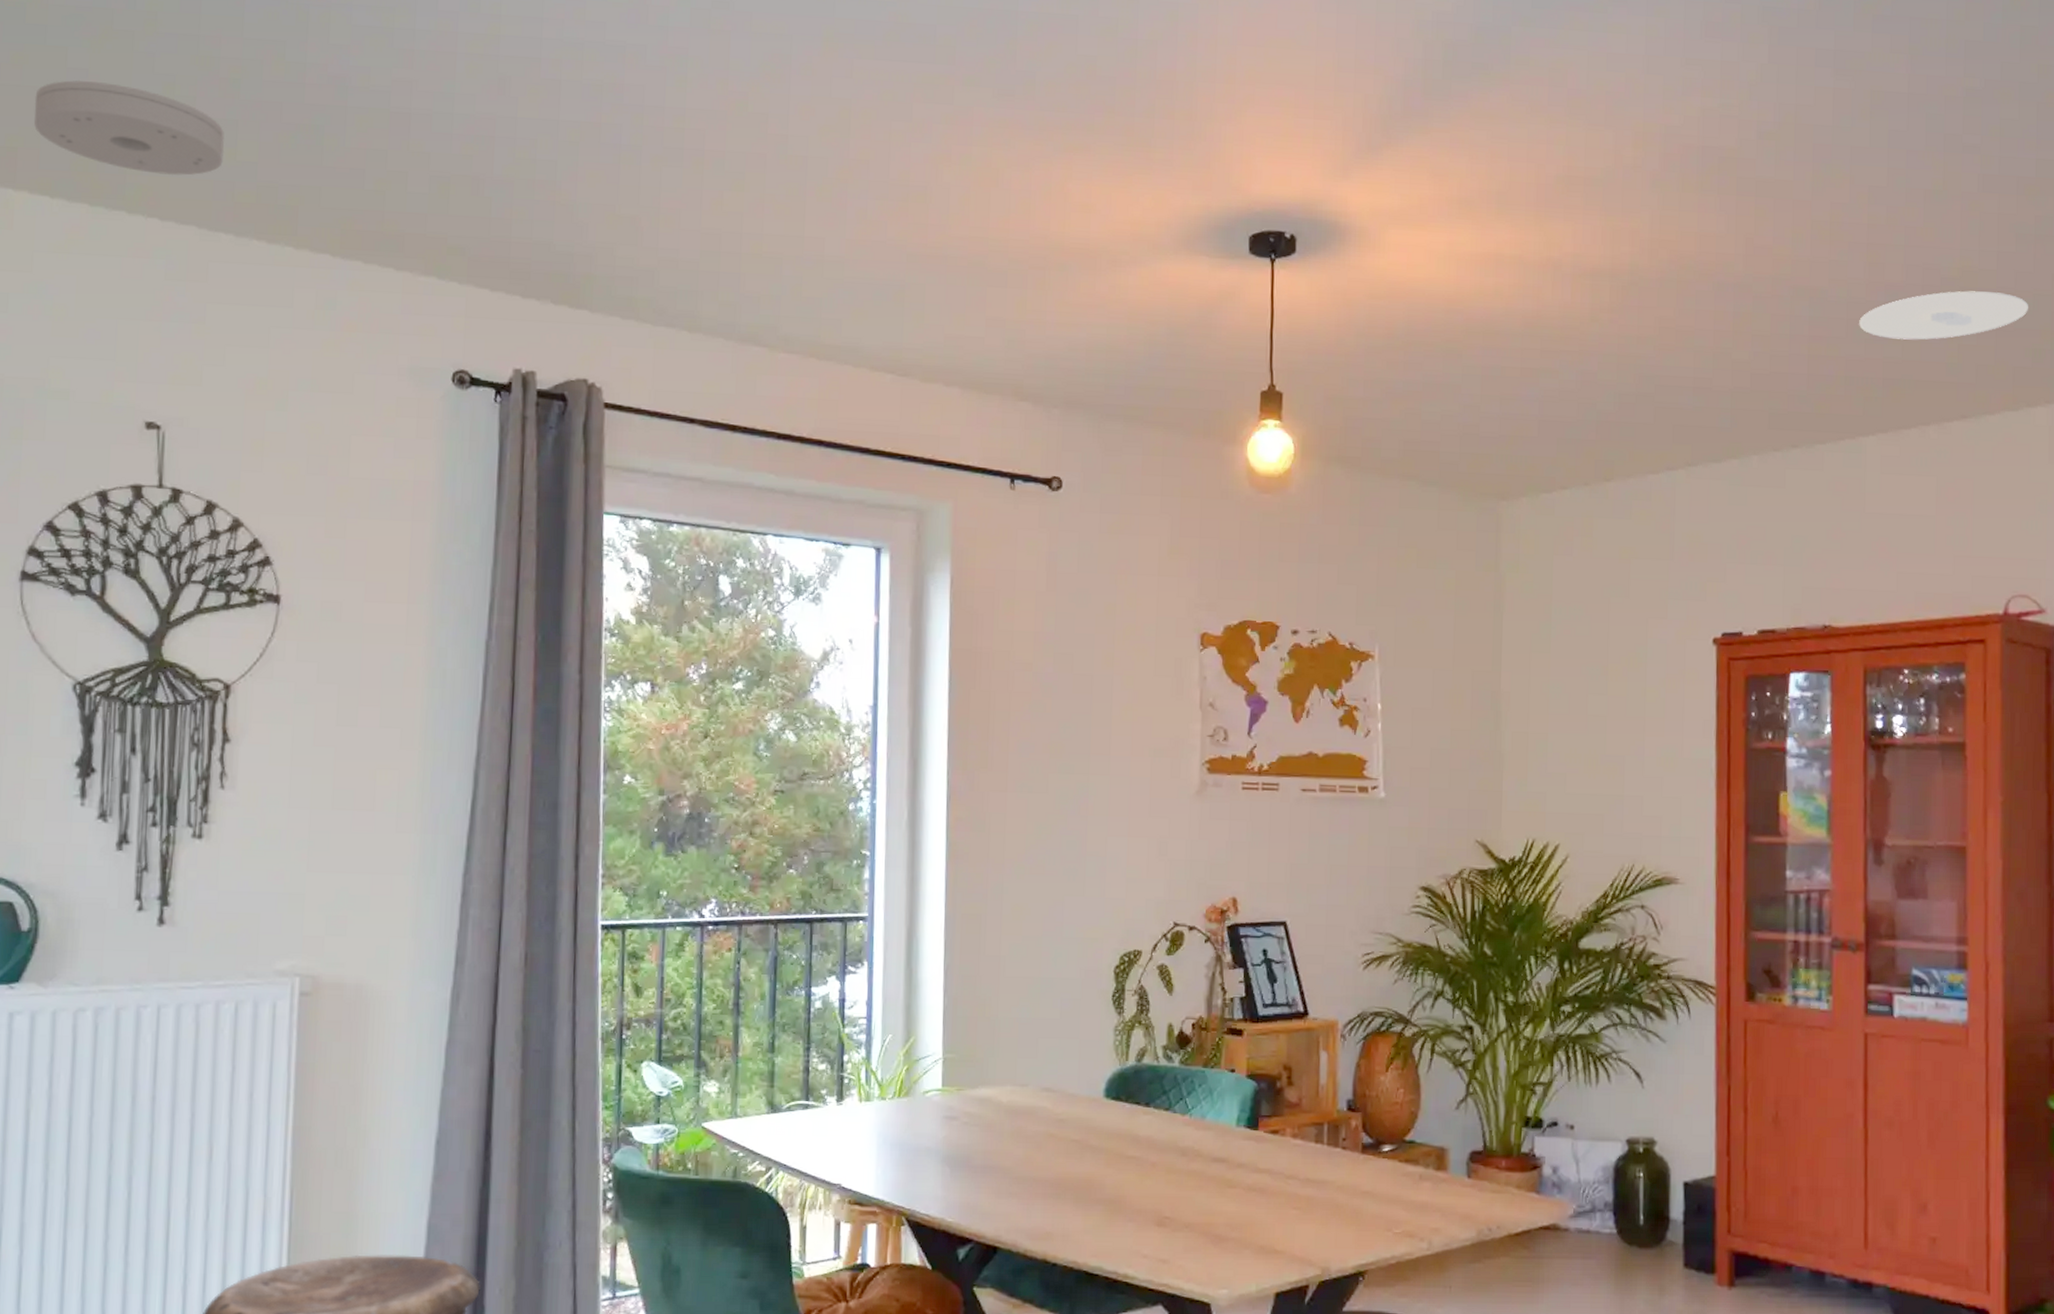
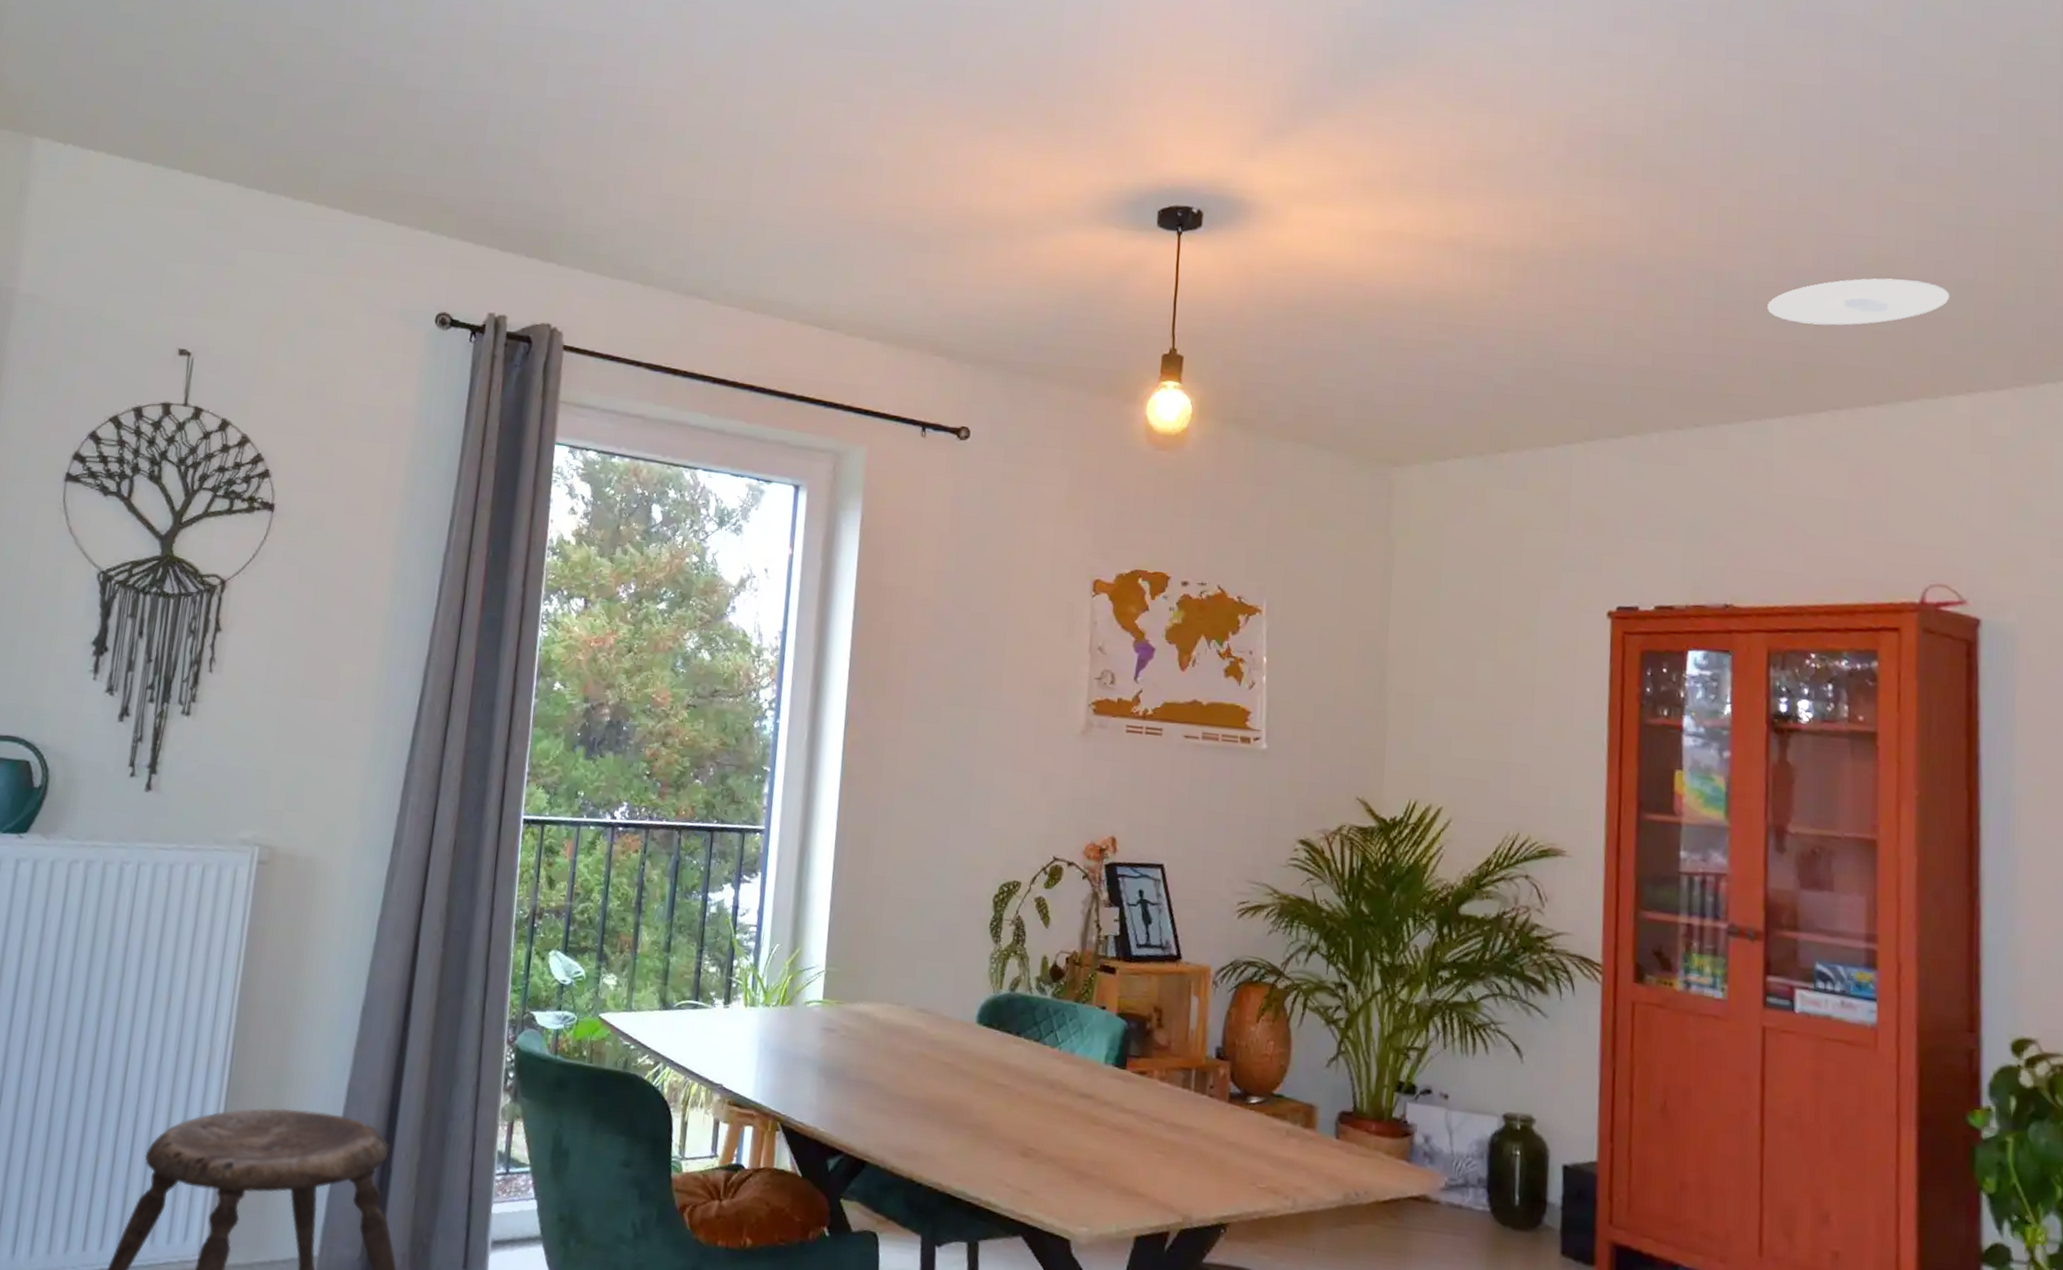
smoke detector: present [34,80,225,176] -> none [116,60,267,141]

